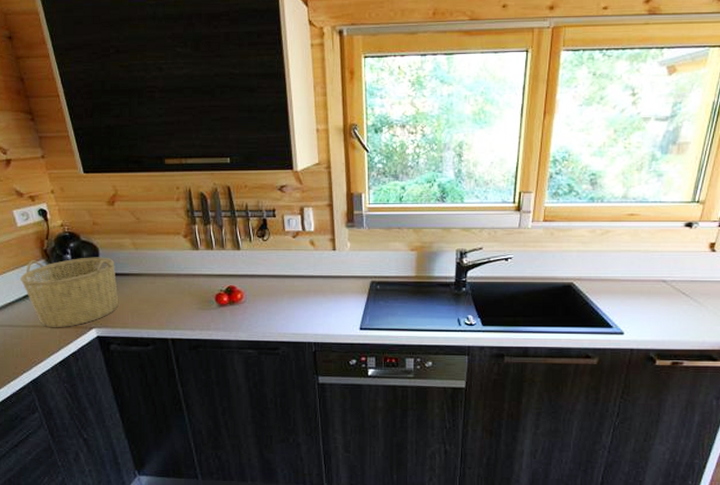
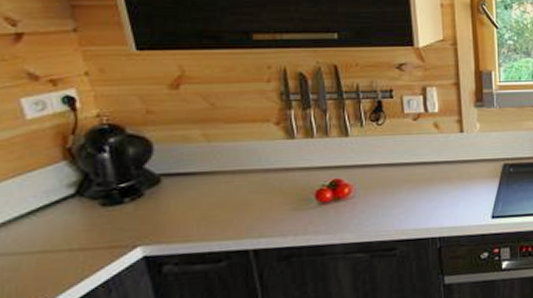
basket: present [20,257,118,328] -> none [24,153,178,252]

